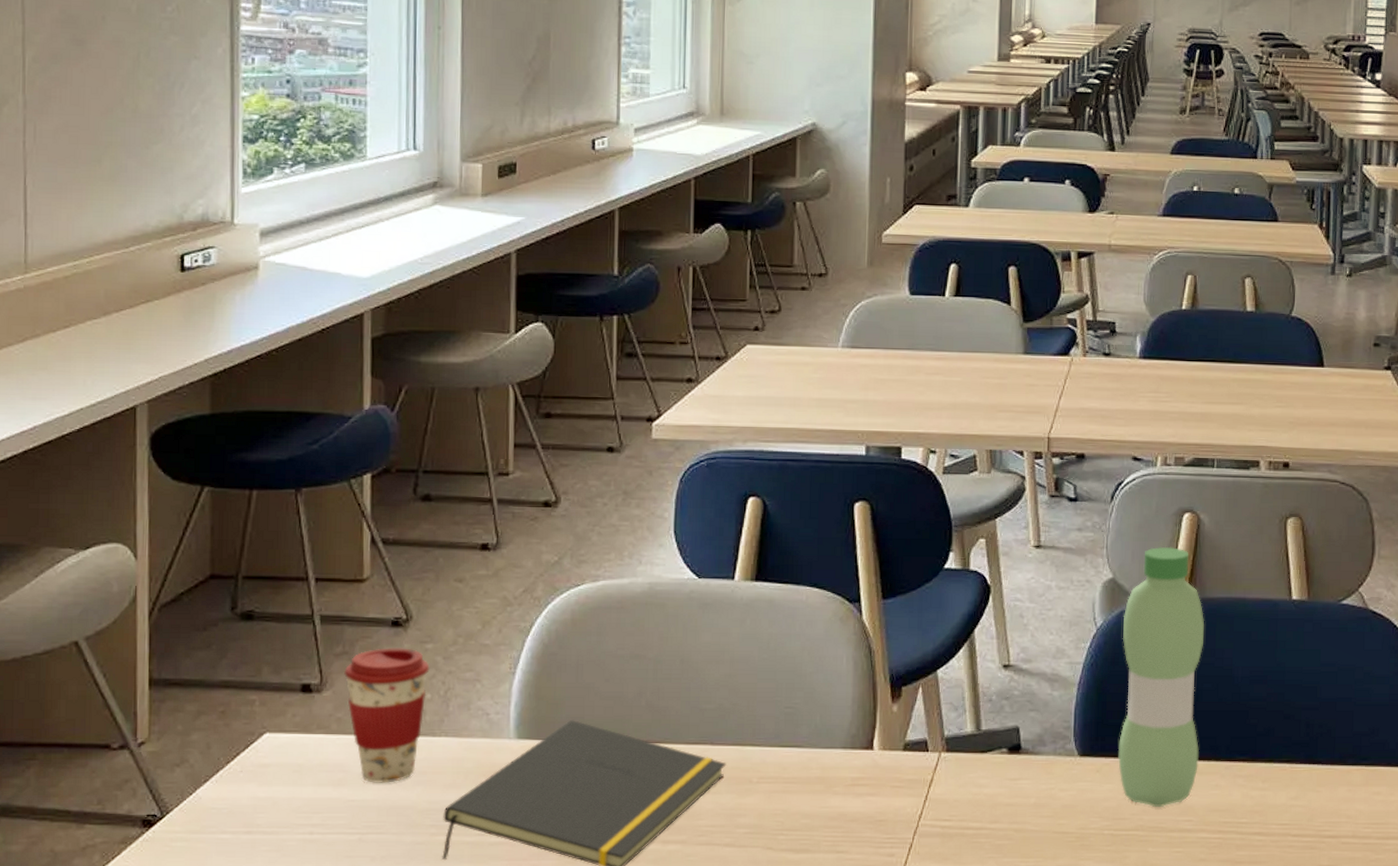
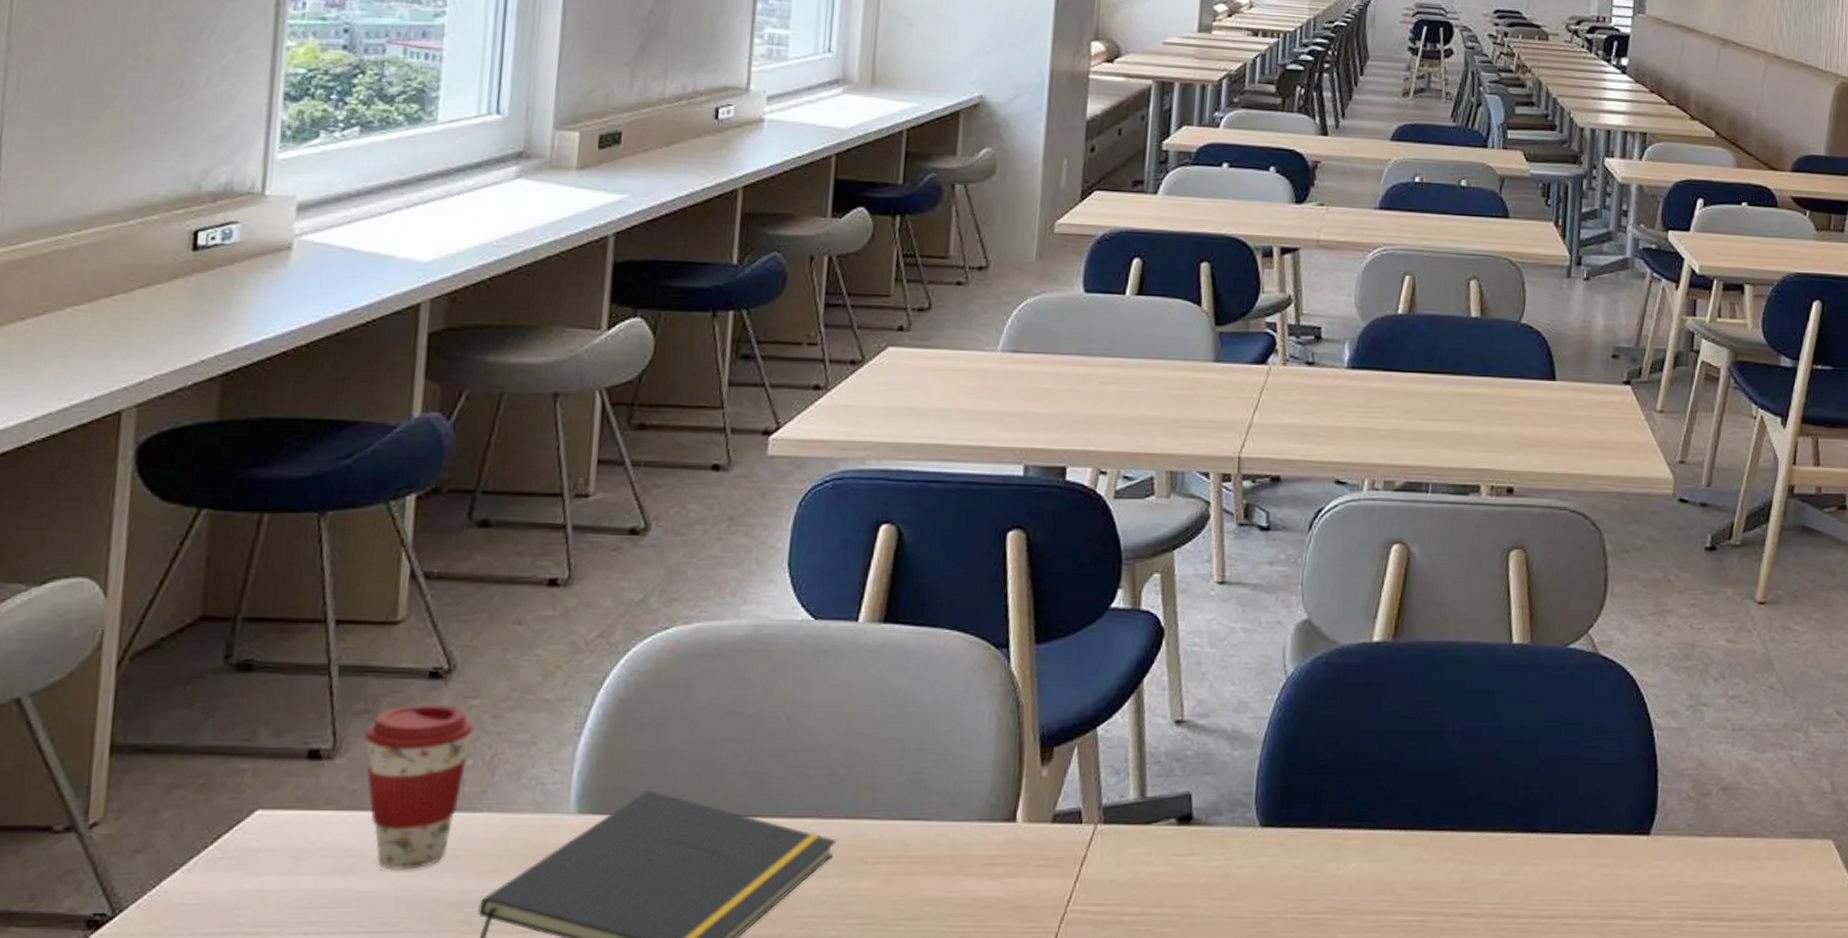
water bottle: present [1118,546,1205,808] -> none [1305,582,1412,886]

